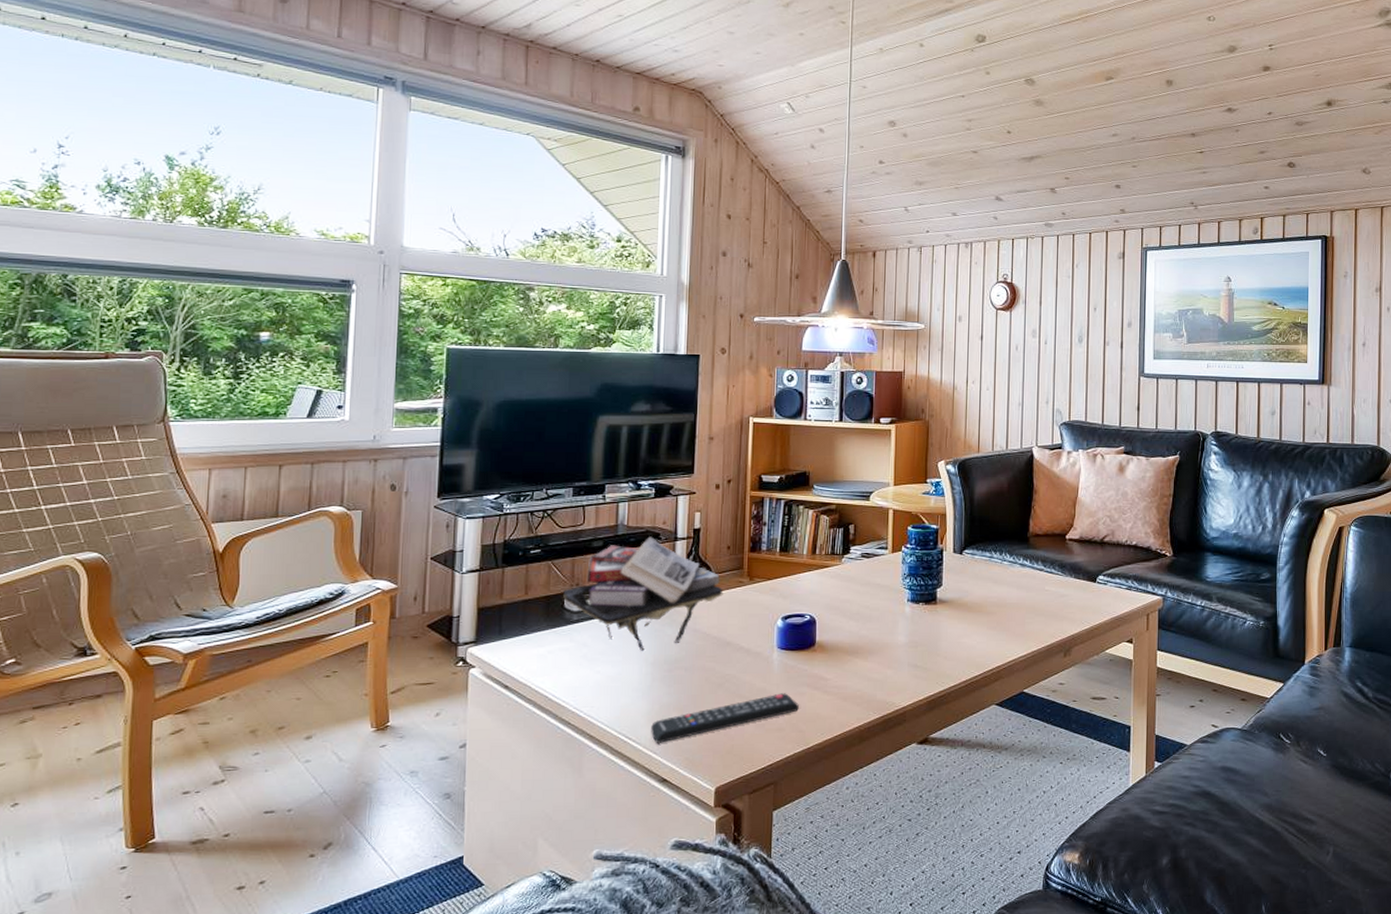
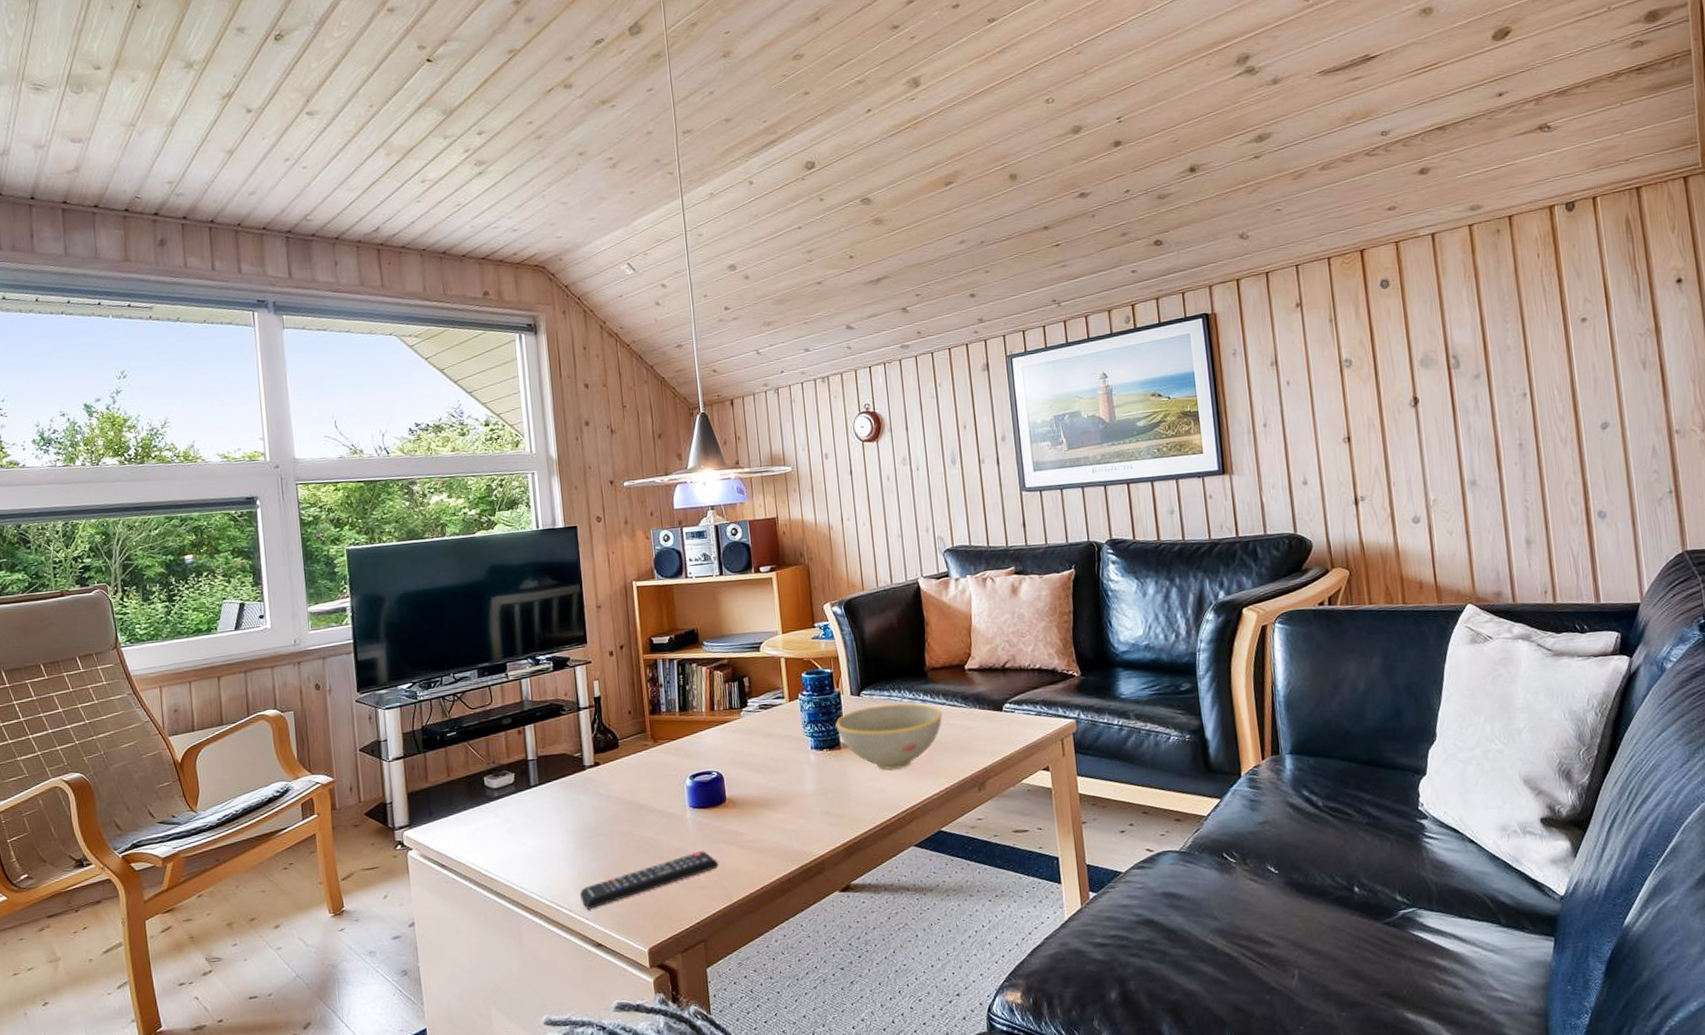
magazine: present [563,536,723,651] -> none [482,709,631,821]
bowl: none [934,565,1039,628] -> present [835,703,943,770]

